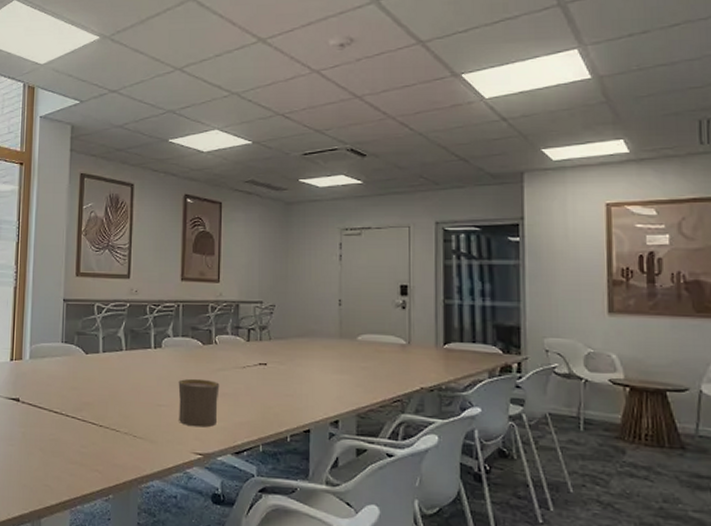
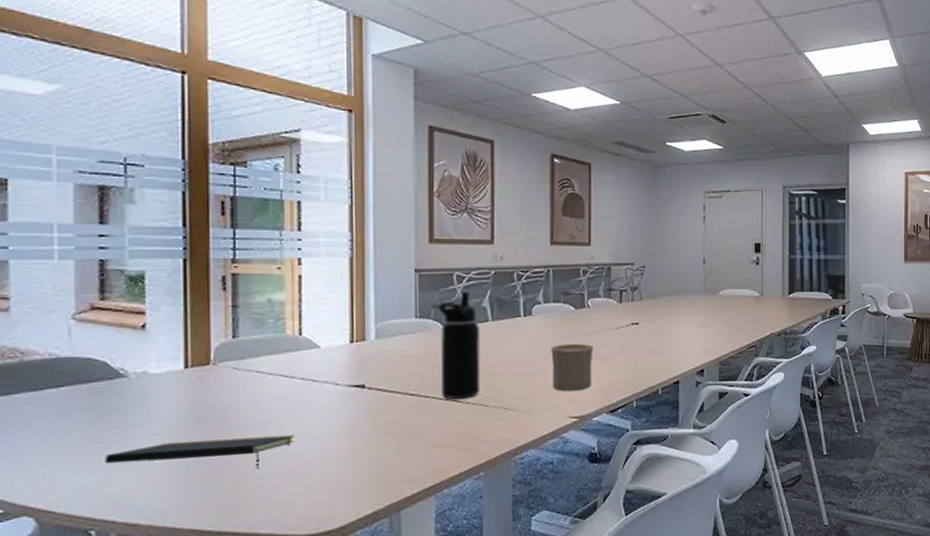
water bottle: none [79,322,115,422] -> present [437,292,481,399]

